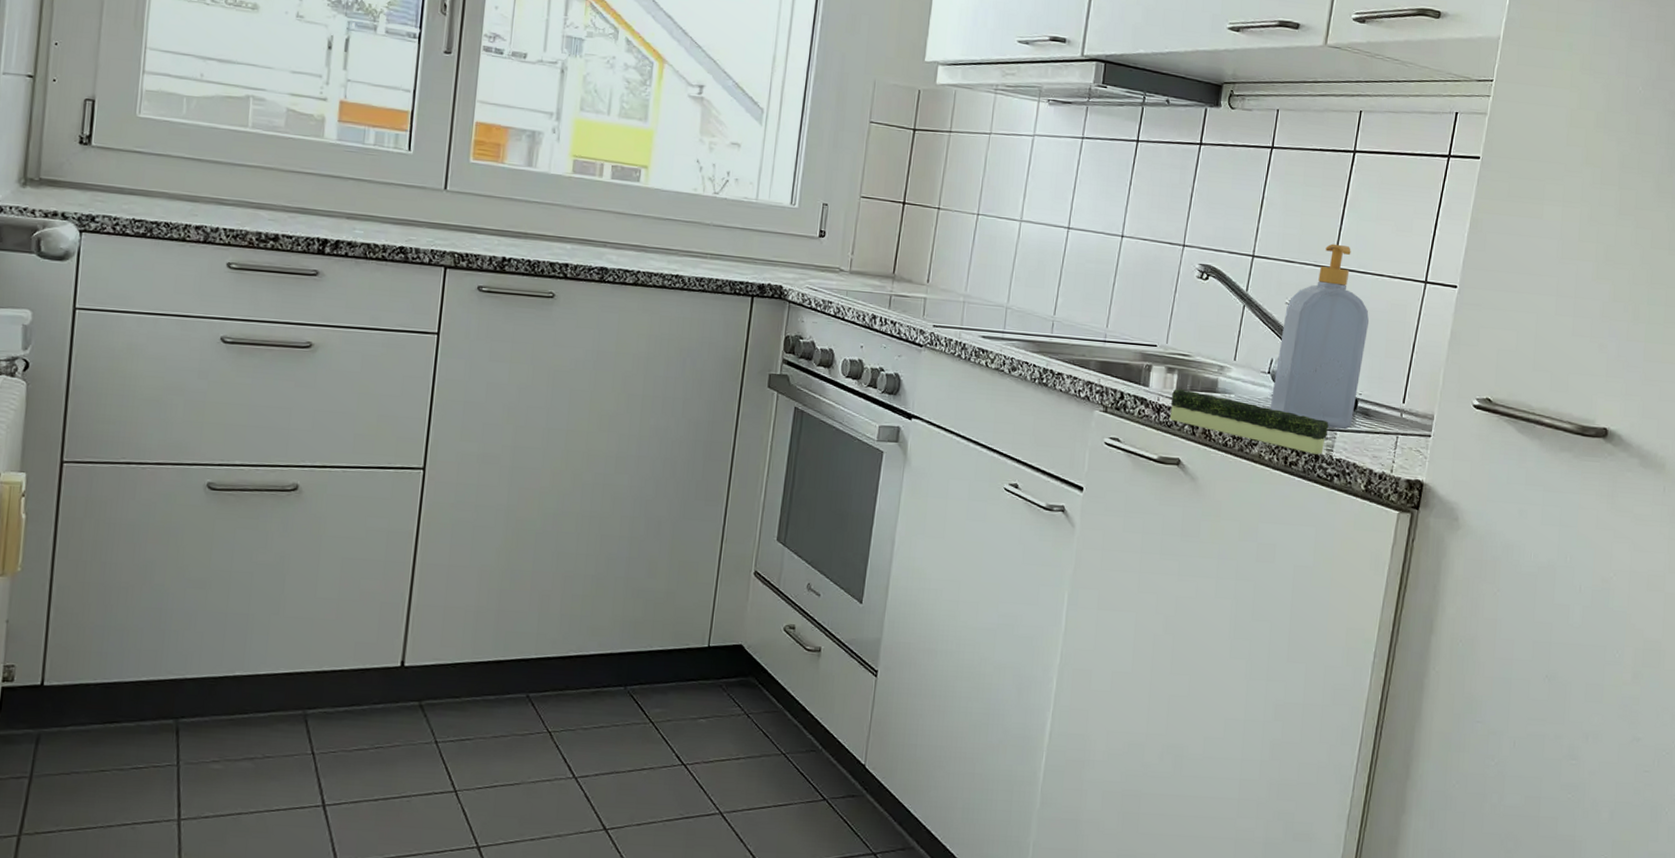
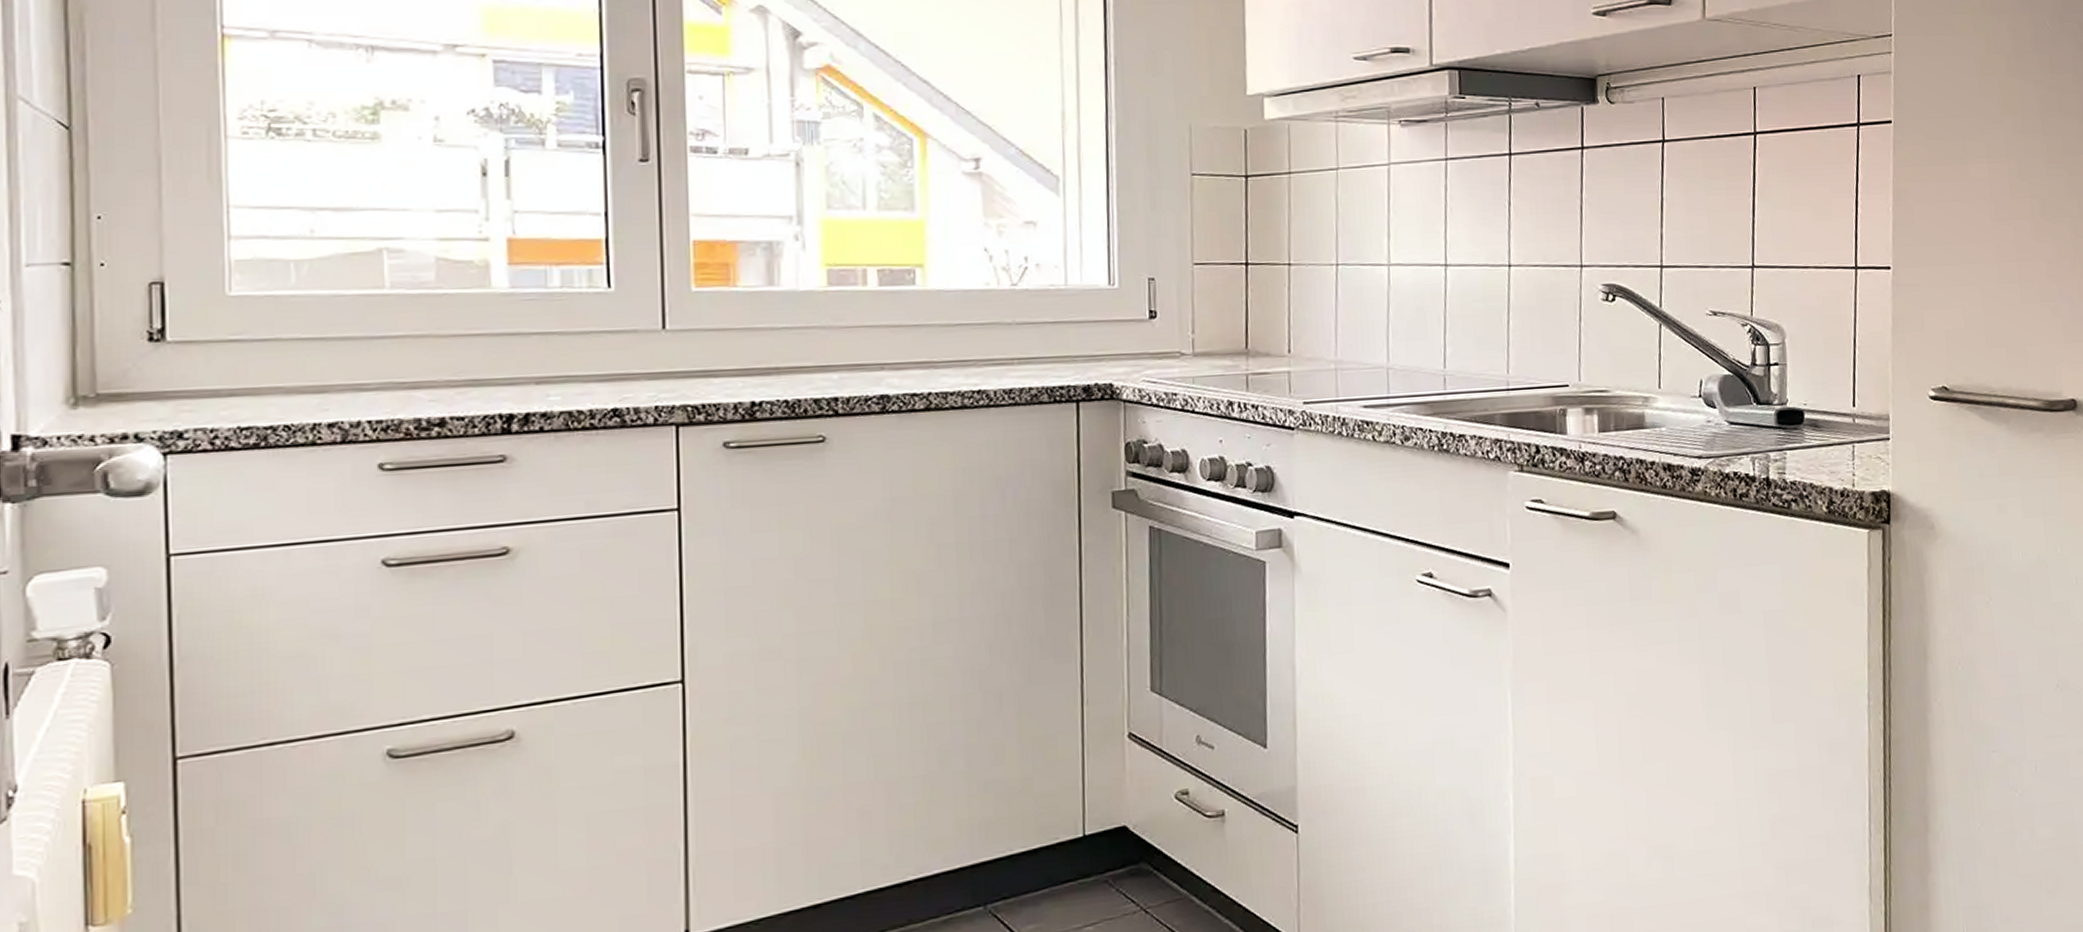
sponge: present [1170,389,1329,455] -> none [1594,431,1777,481]
soap bottle: present [1270,243,1370,430] -> none [1707,239,1802,447]

